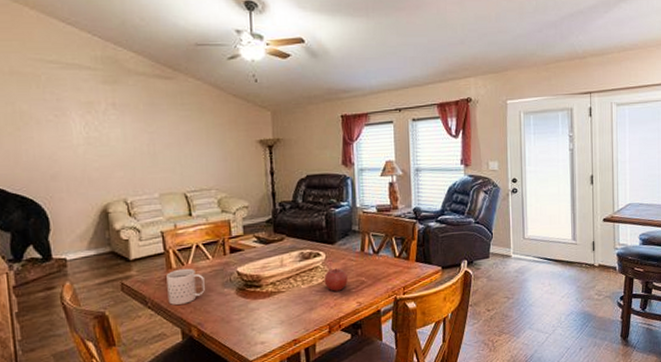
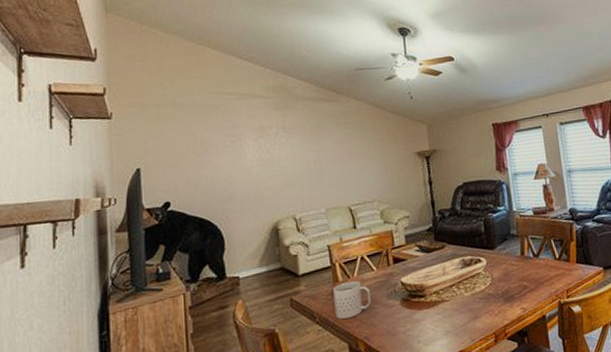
fruit: present [324,268,348,292] -> none [486,273,510,298]

